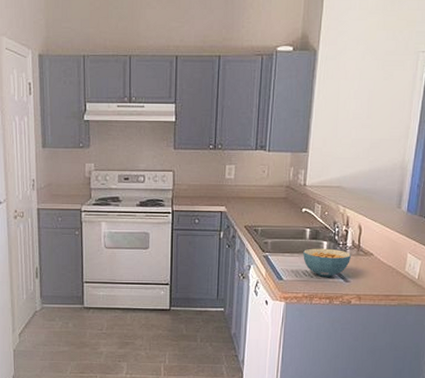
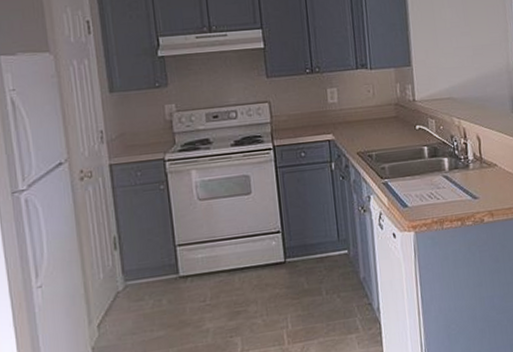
cereal bowl: present [303,248,351,277] -> none [424,164,475,197]

